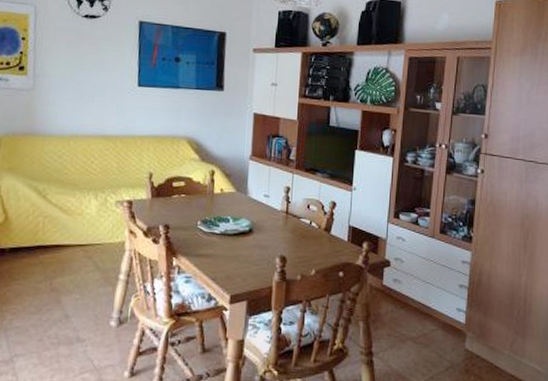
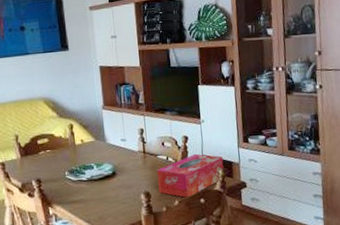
tissue box: none [296,222,370,268] -> present [157,153,224,198]

